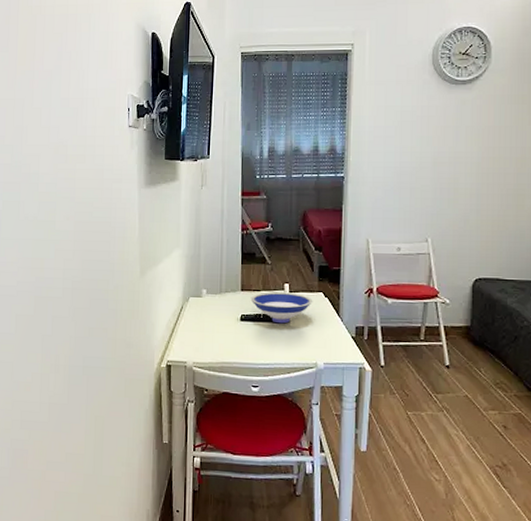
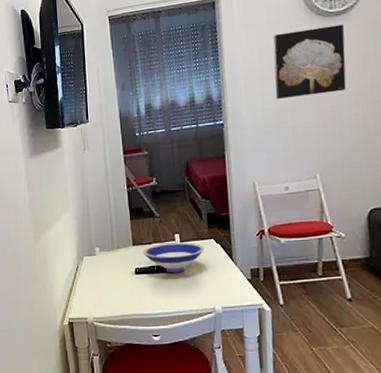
wall art: none [397,93,469,159] -> present [273,24,347,99]

